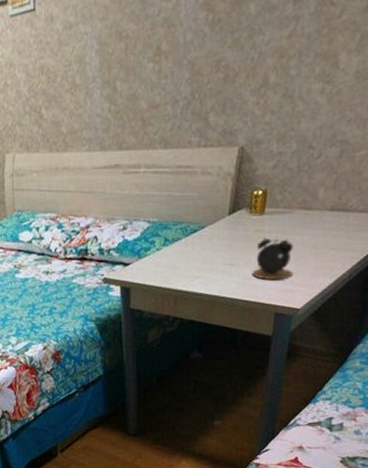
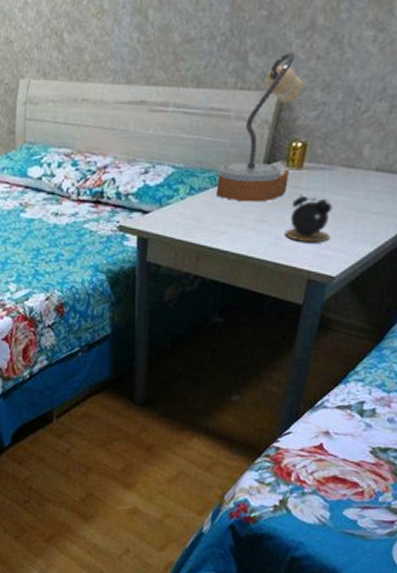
table lamp: none [188,109,260,248] -> present [216,52,304,202]

